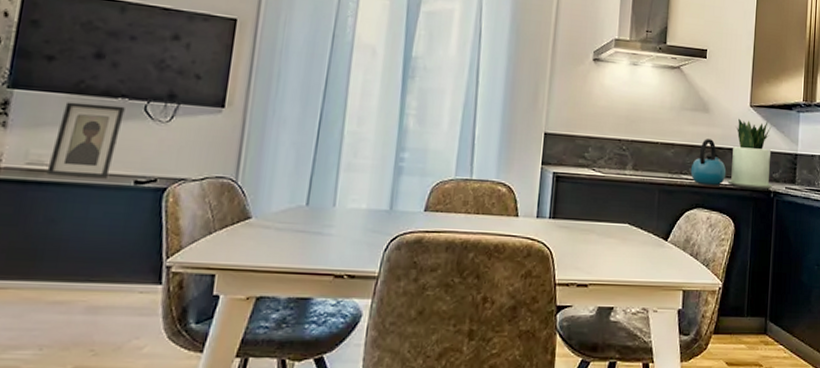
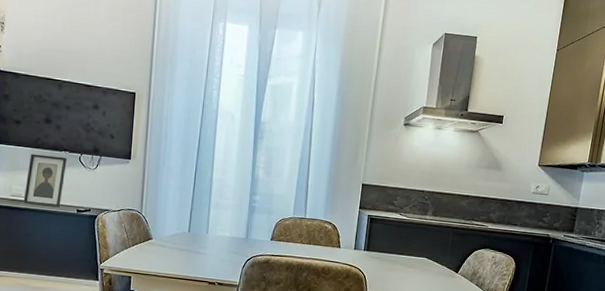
kettle: present [690,139,727,186] -> none [481,192,513,232]
planter: present [727,118,773,190] -> none [512,175,557,236]

